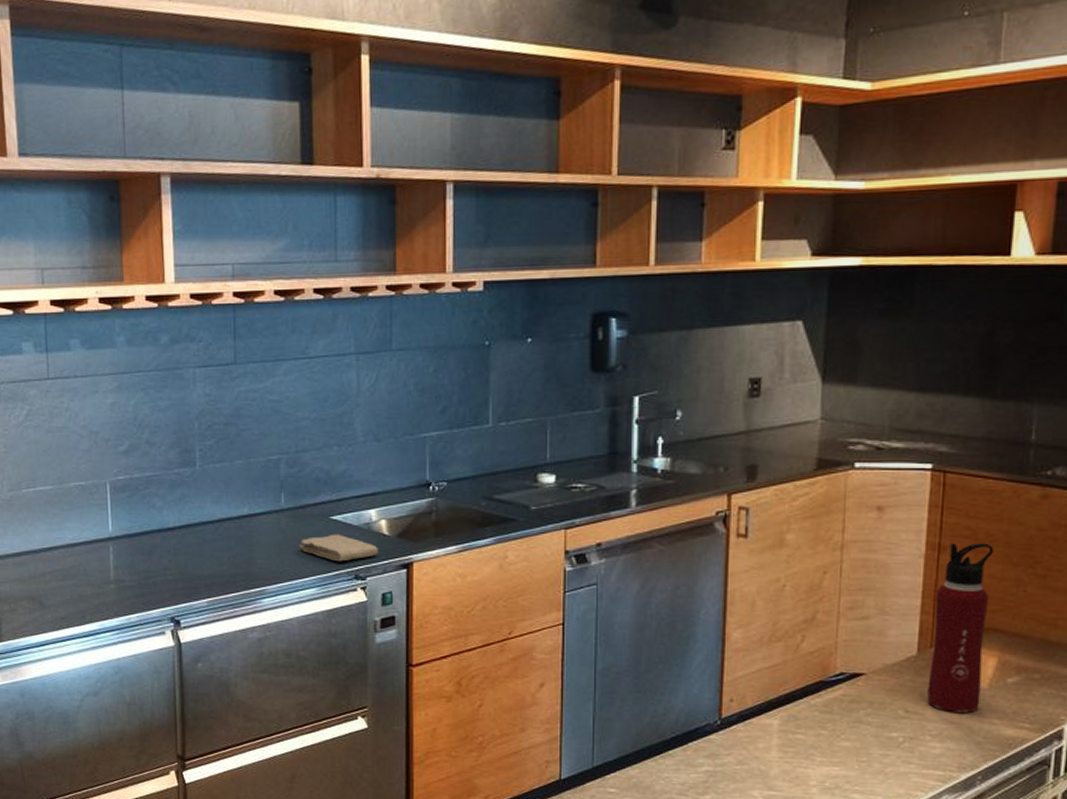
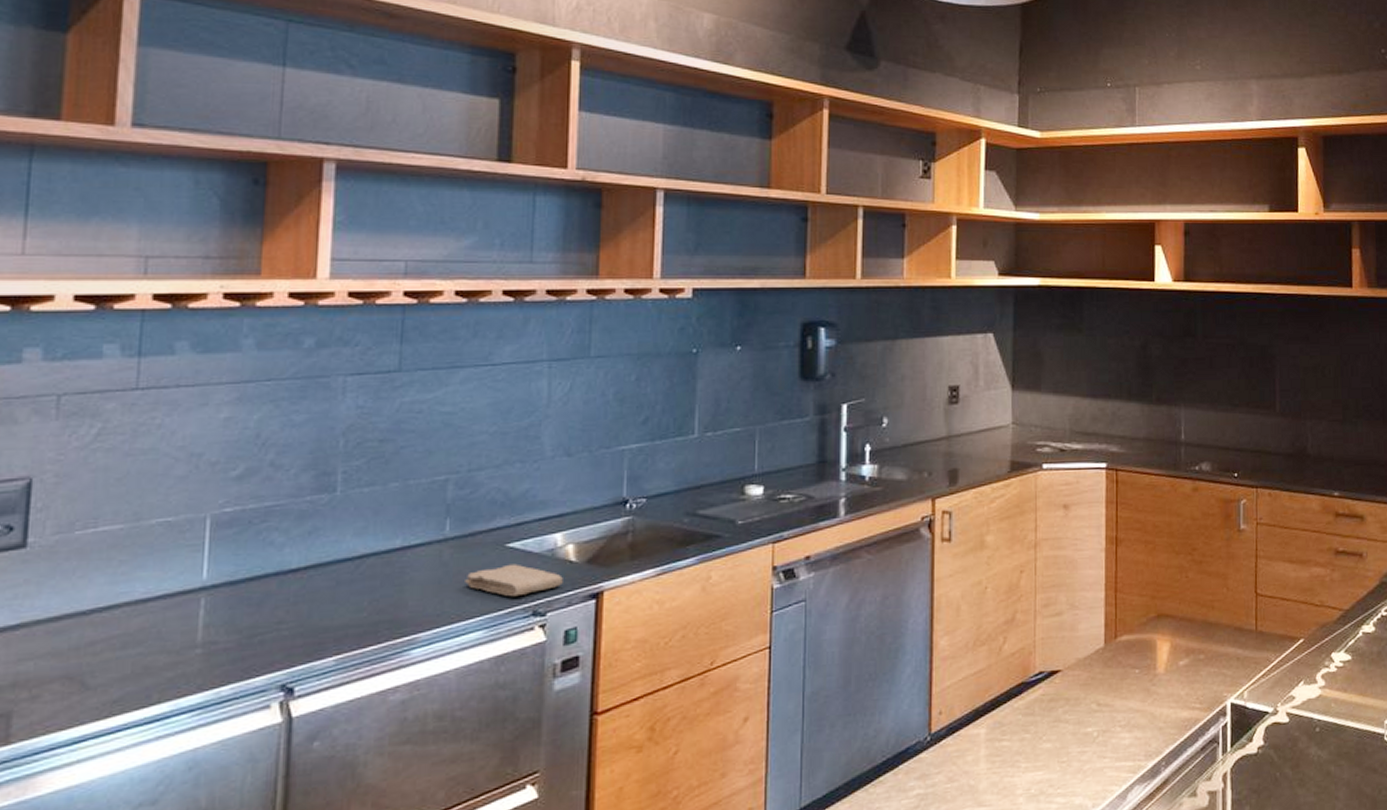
water bottle: present [927,543,994,713] -> none [1115,534,1160,701]

